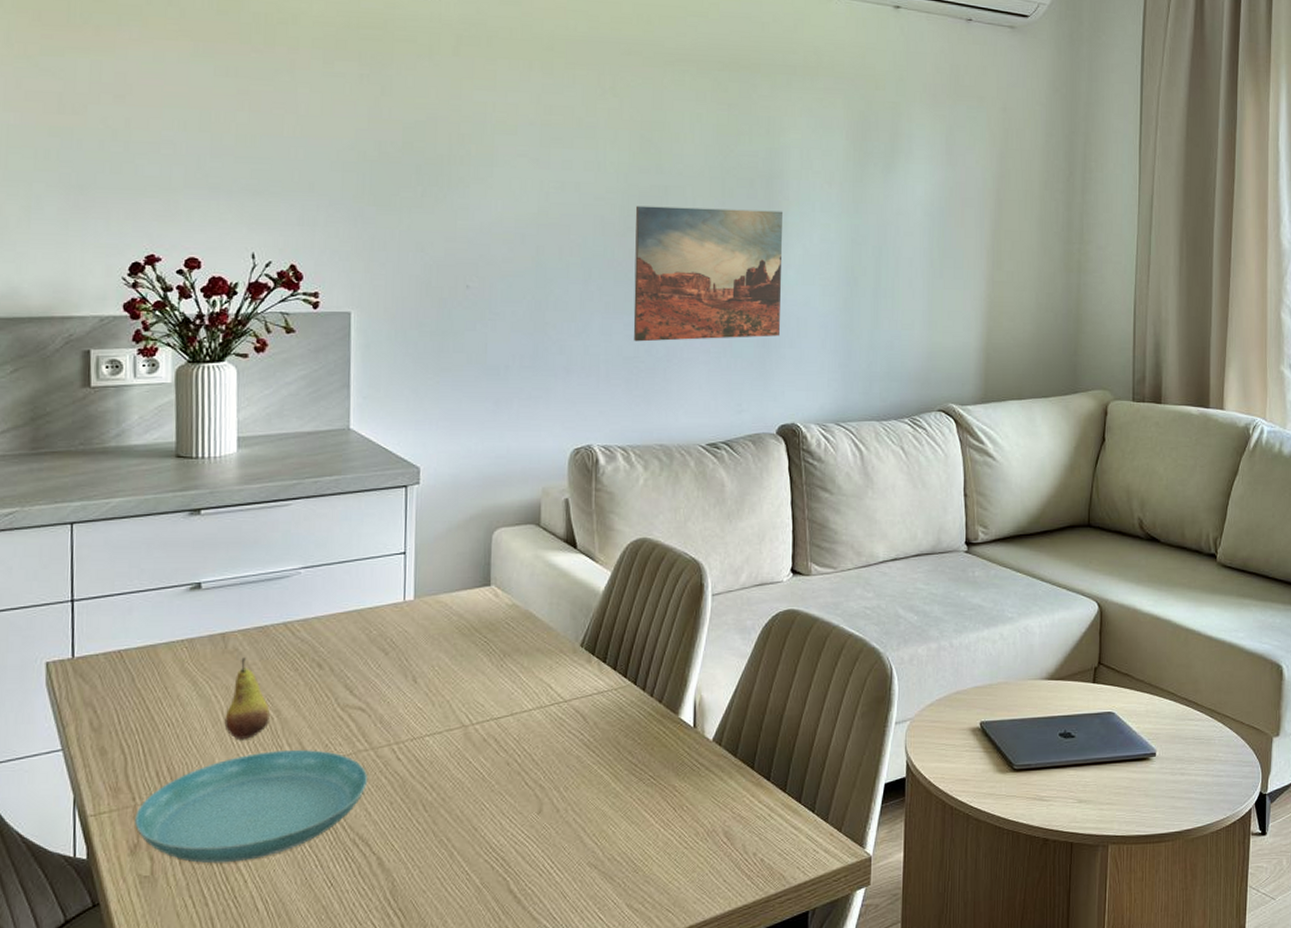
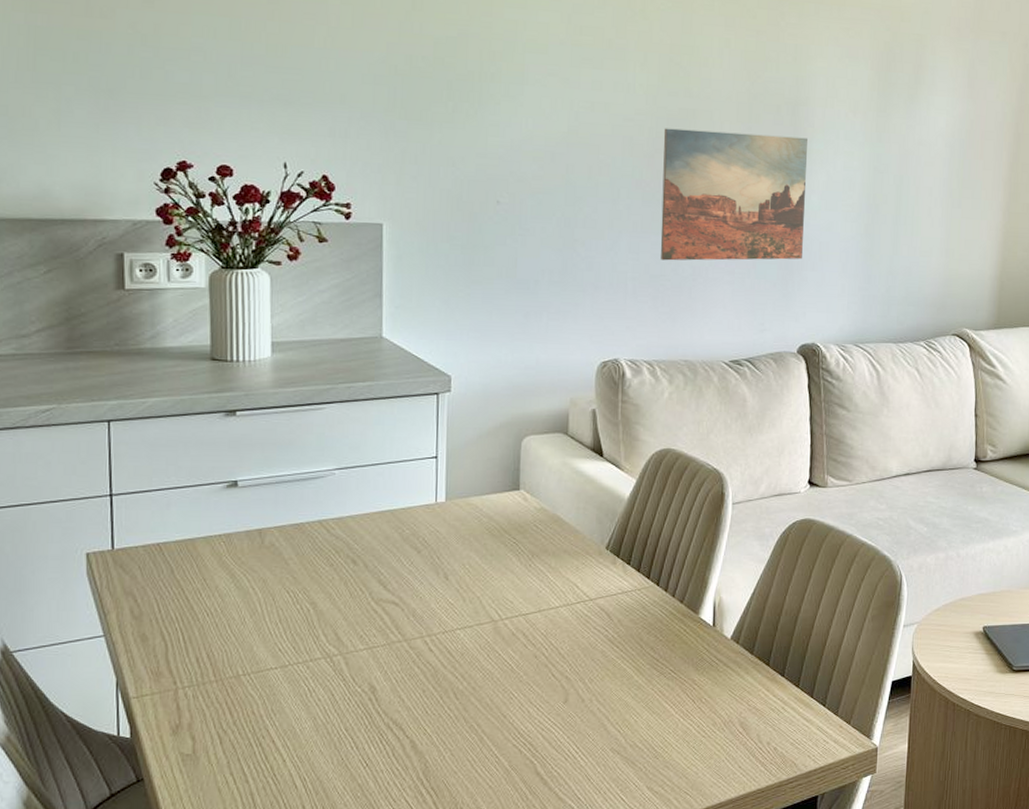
saucer: present [135,749,367,864] -> none [176,639,401,744]
fruit: present [224,657,270,739] -> none [262,552,306,629]

